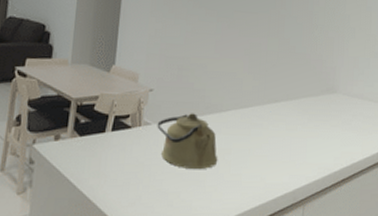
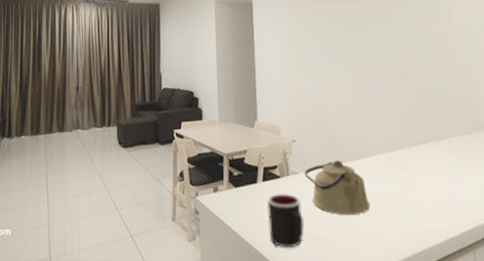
mug: none [110,144,150,203] -> present [266,192,305,249]

